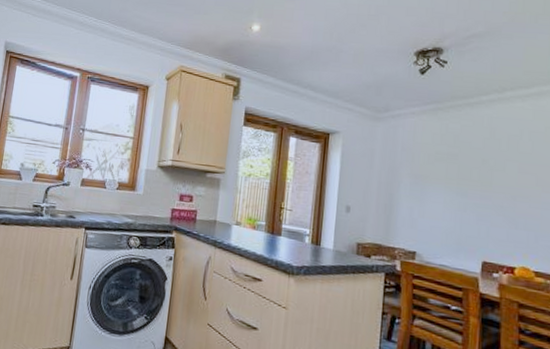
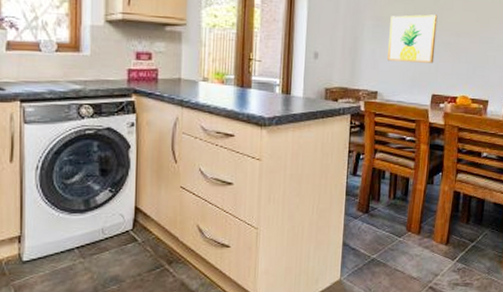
wall art: none [427,174,487,227] -> present [387,14,438,63]

